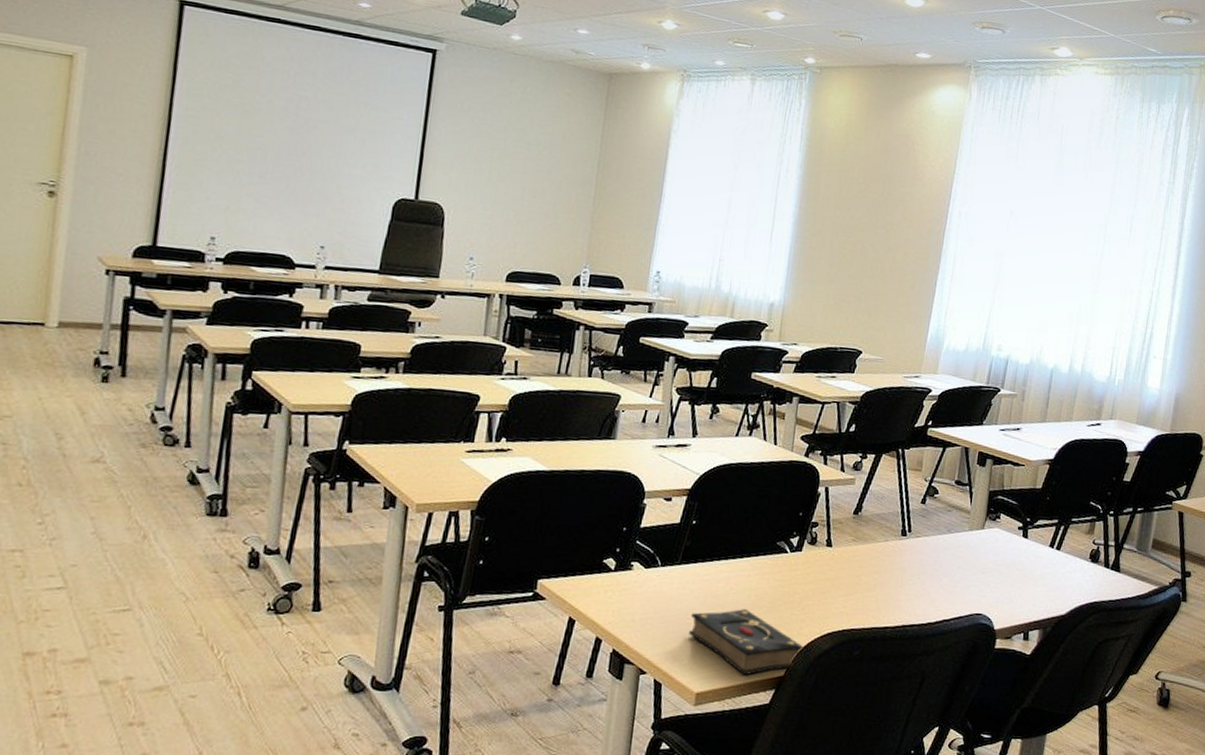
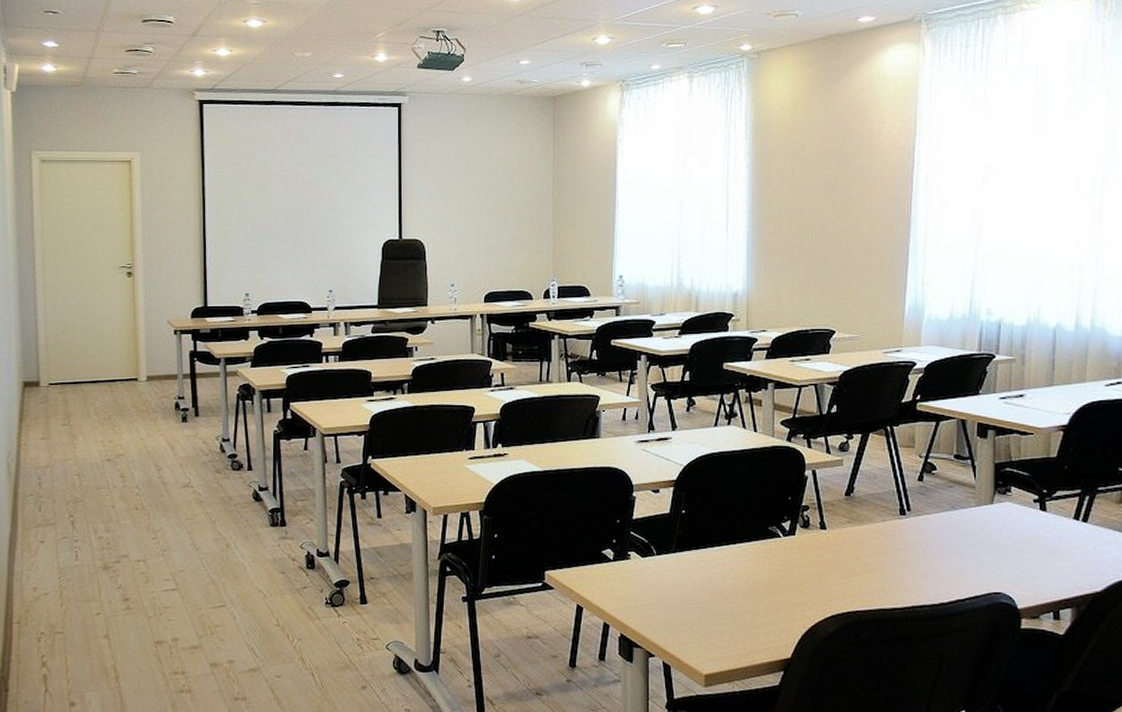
book: present [688,609,804,676] -> none [690,593,809,658]

